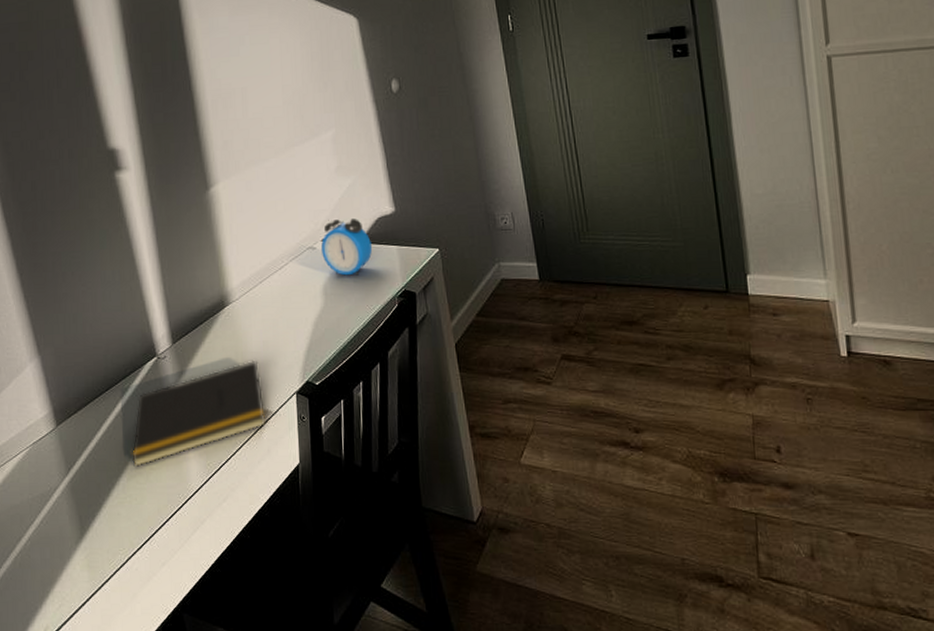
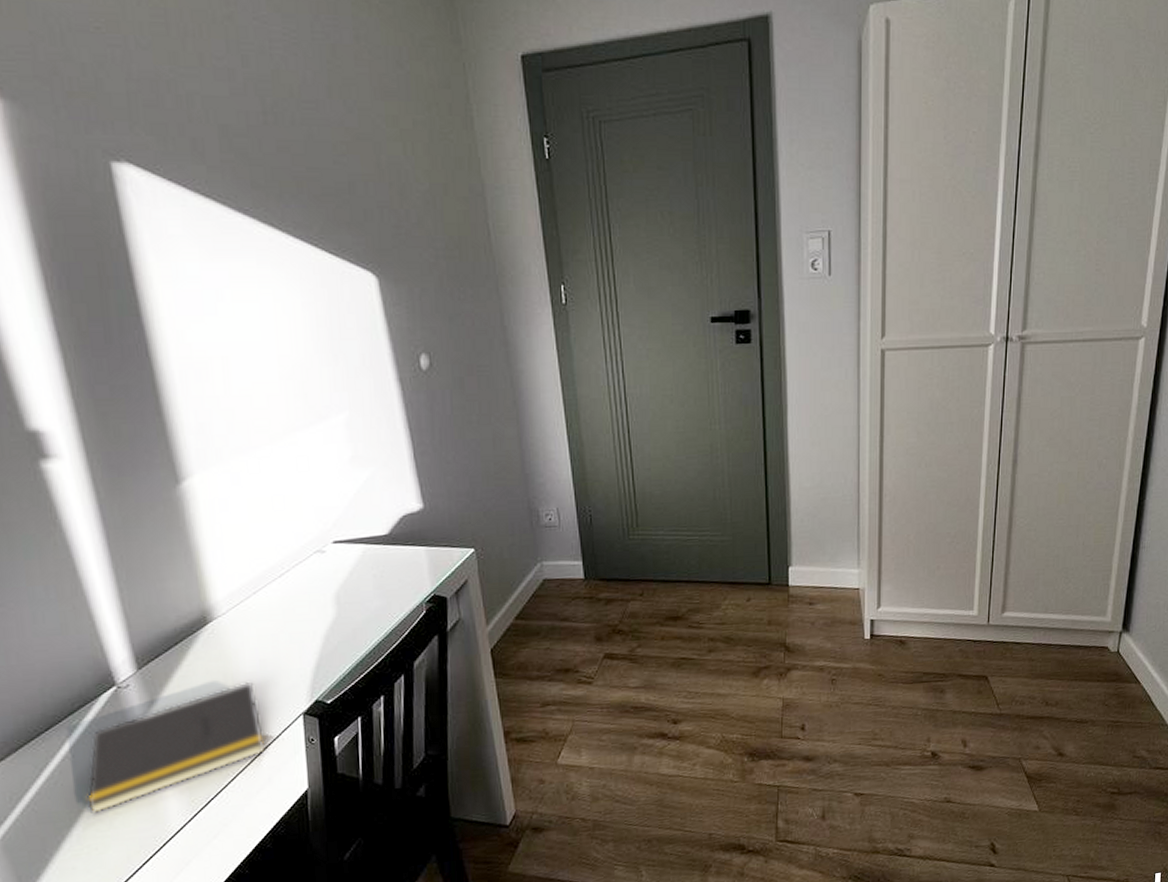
alarm clock: present [321,218,372,276] -> none [332,516,395,582]

